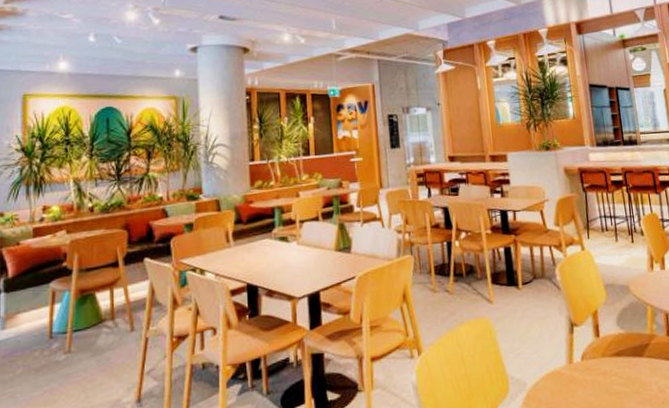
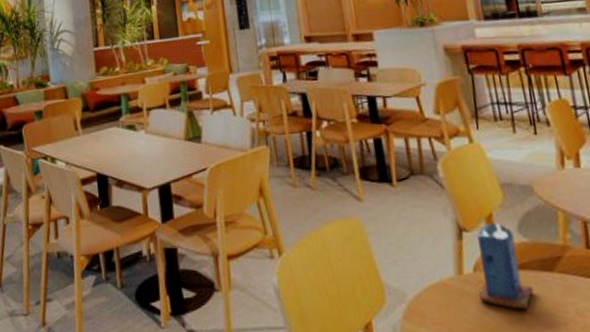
candle: none [585,318,627,390] -> present [477,223,534,310]

